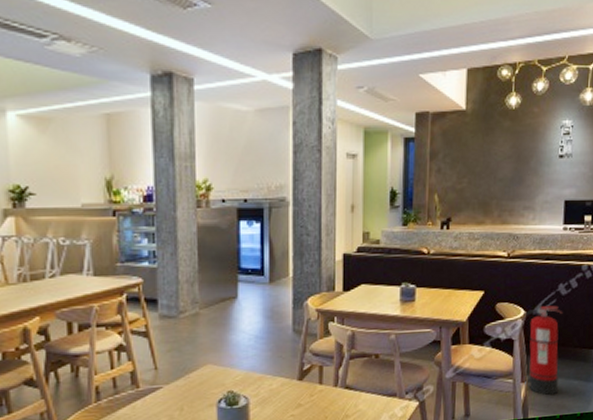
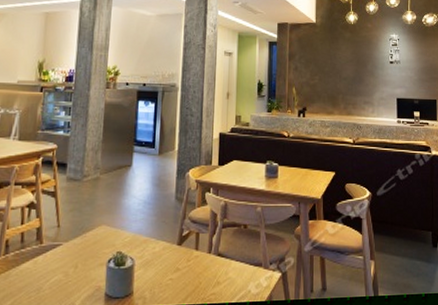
fire extinguisher: present [522,305,562,396] -> none [369,189,404,274]

